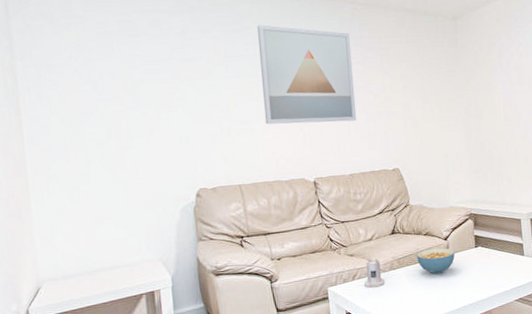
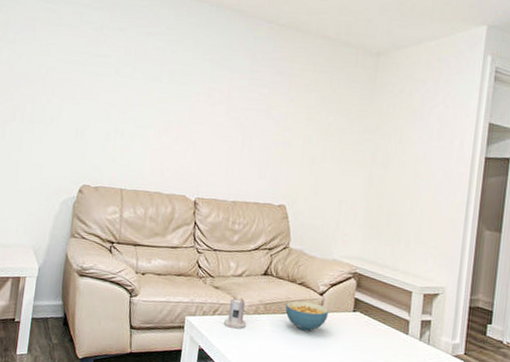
wall art: present [256,25,357,125] -> none [158,31,262,146]

